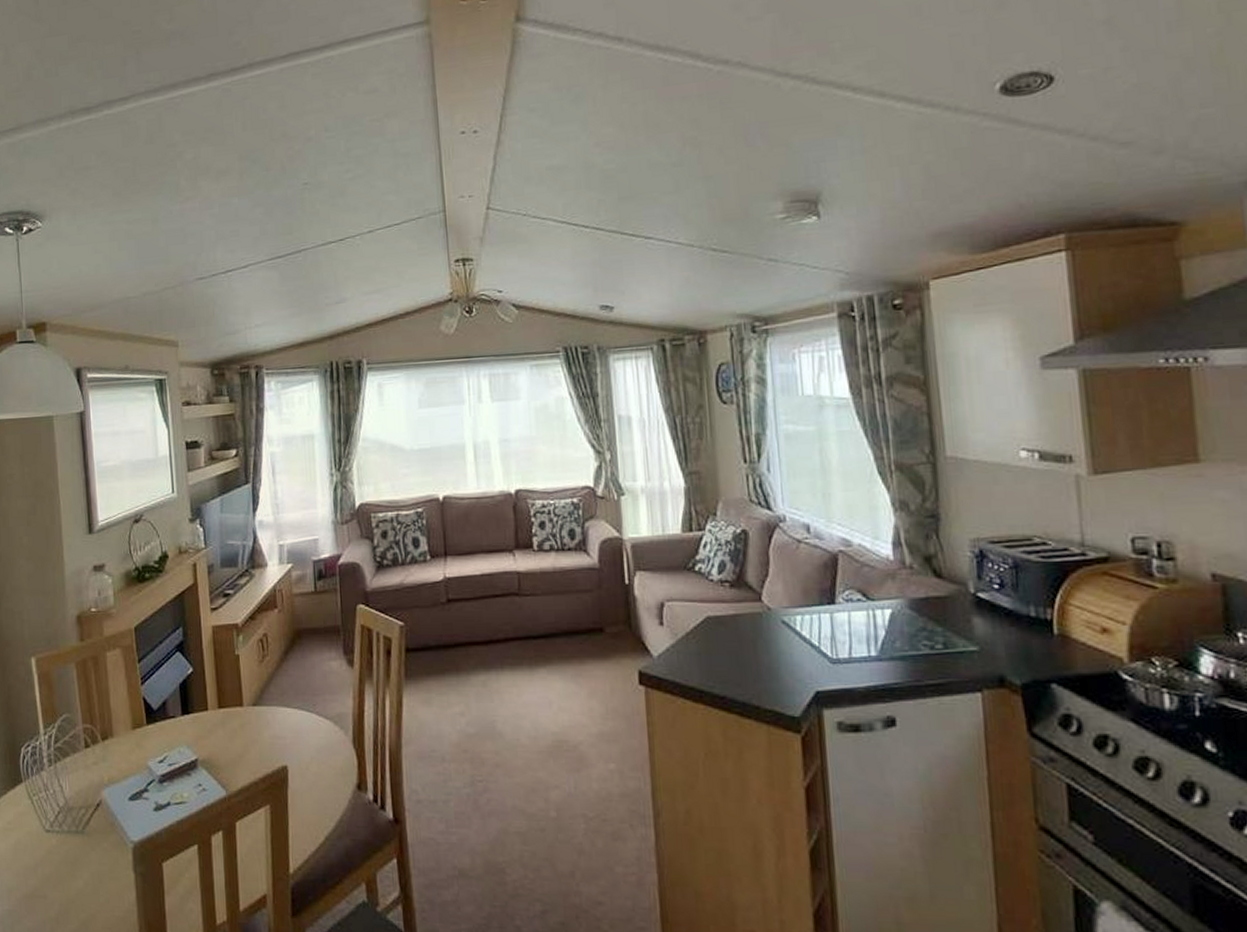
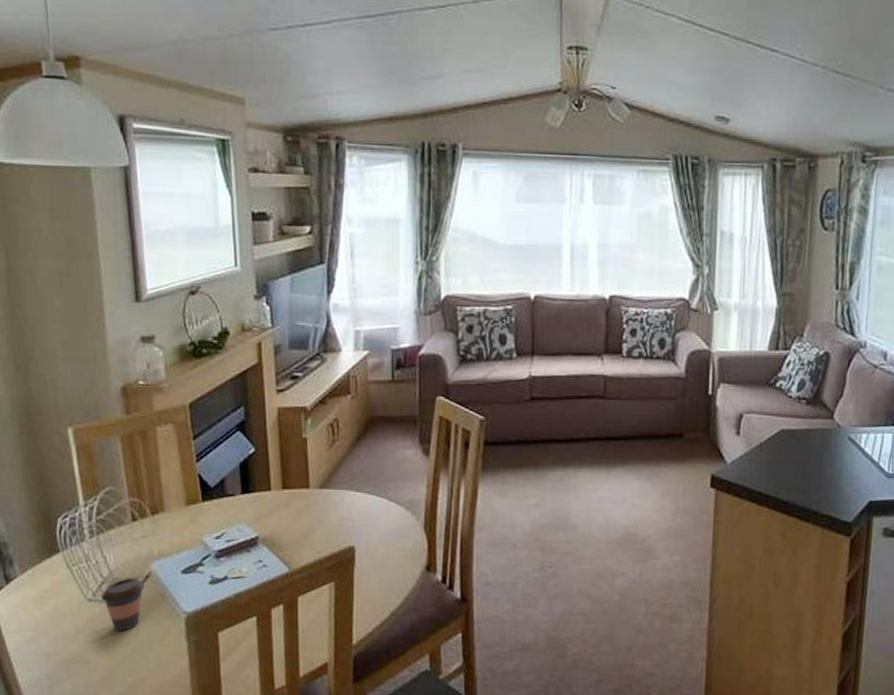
coffee cup: none [57,806,96,864] -> present [100,577,145,632]

